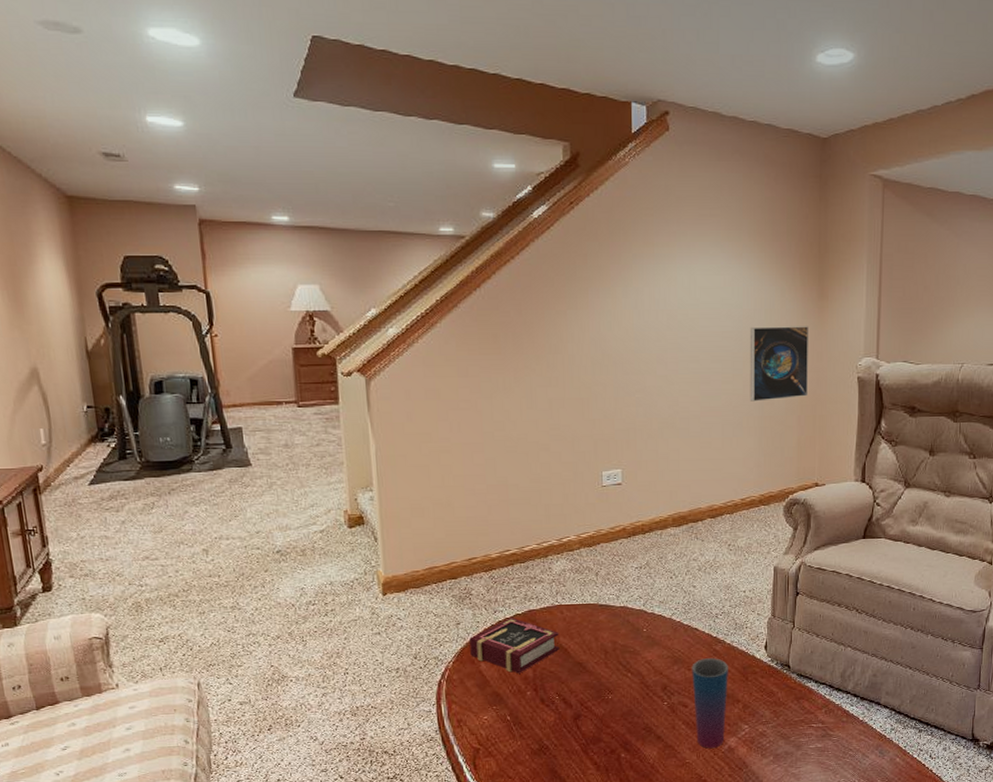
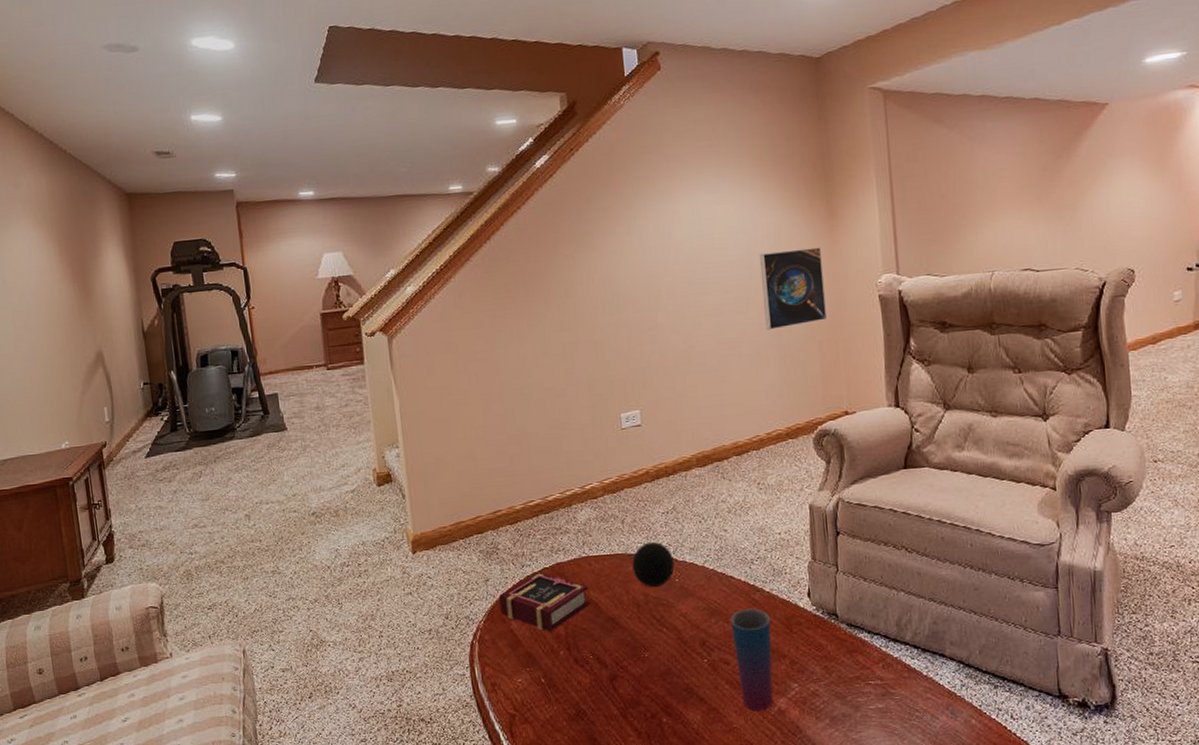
decorative ball: none [603,594,643,637] -> present [632,541,675,588]

